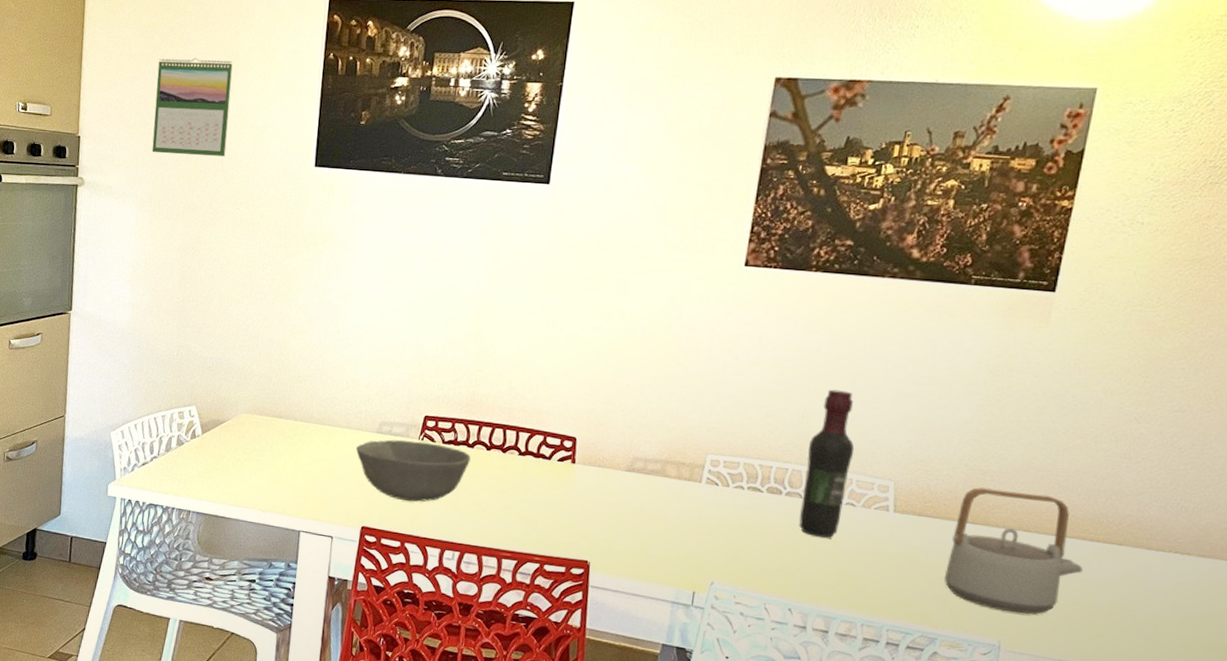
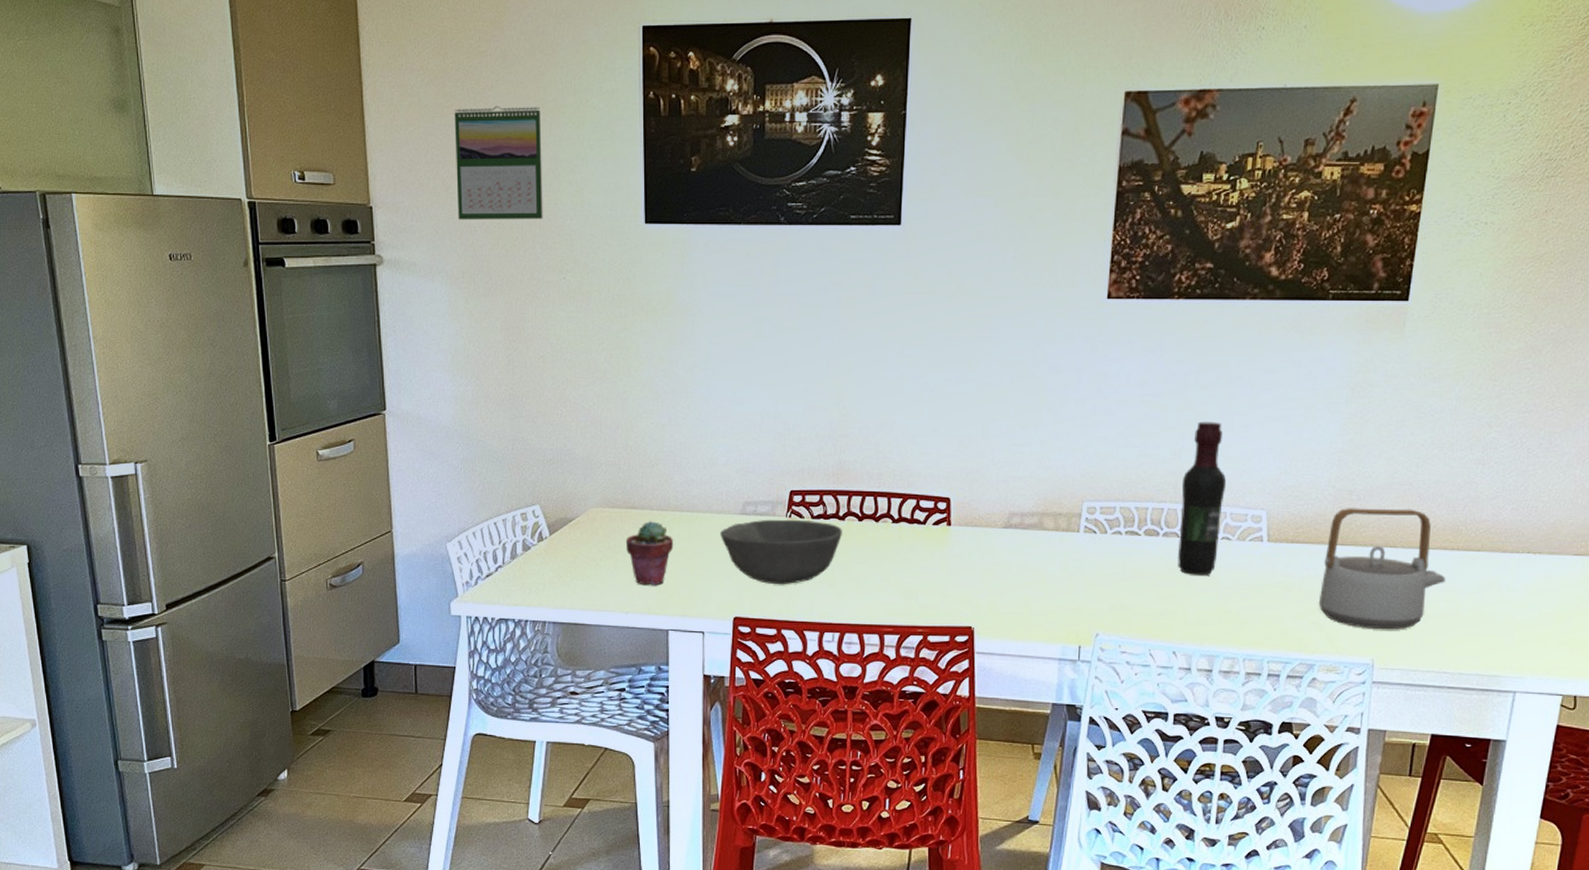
potted succulent: none [269,430,313,490] -> present [625,521,674,586]

